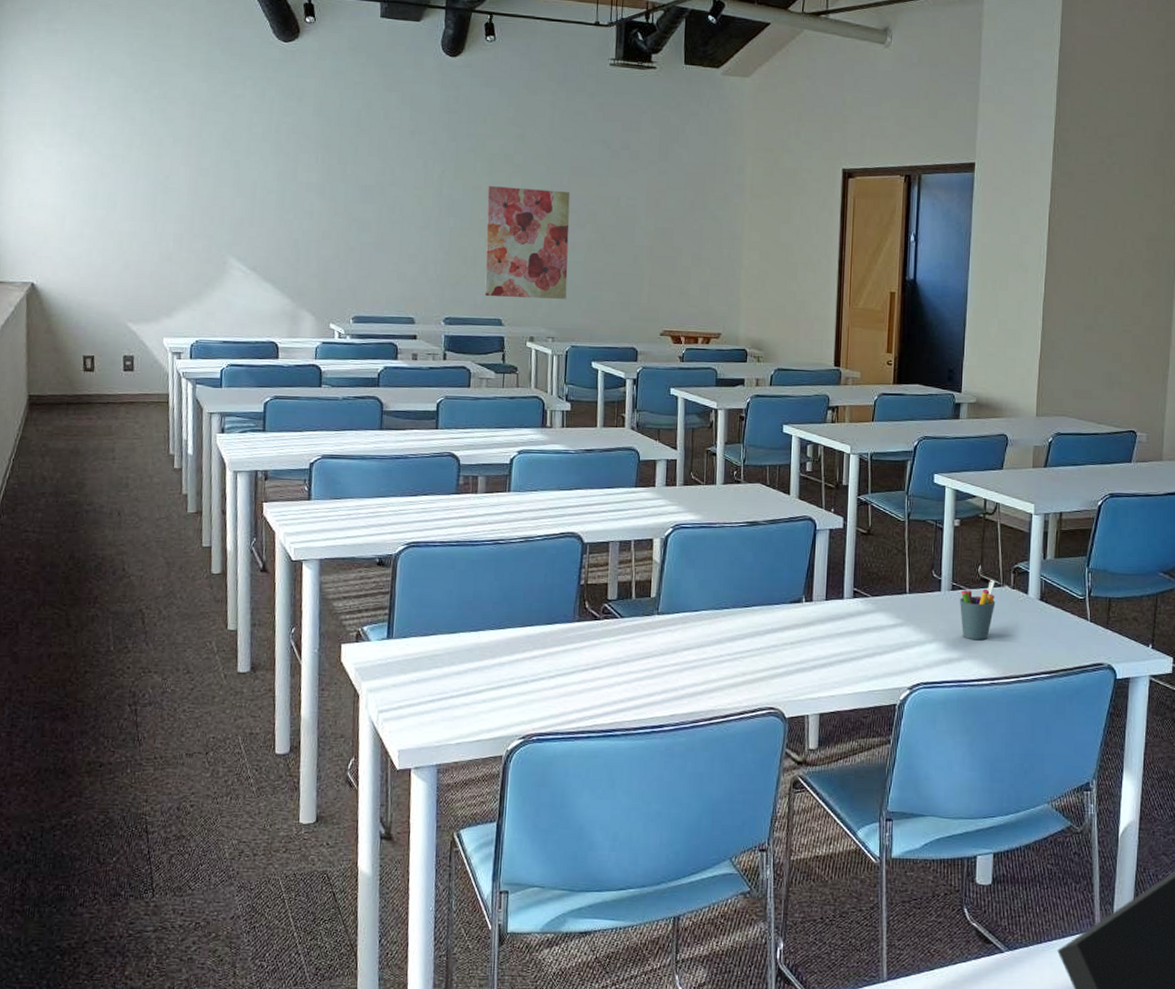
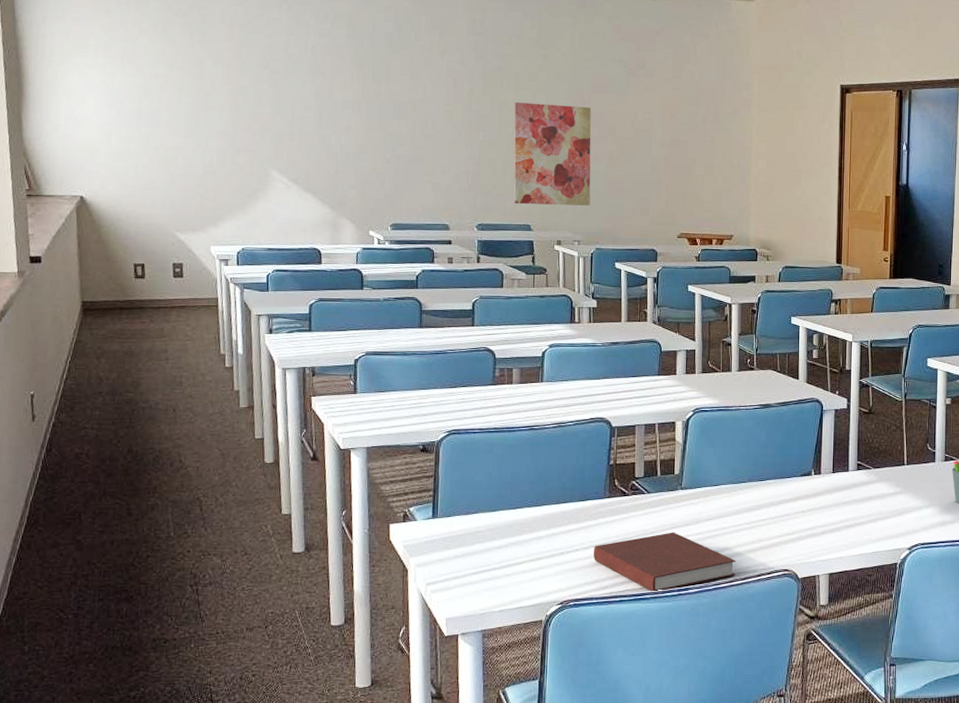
notebook: none [560,661,717,730] -> present [593,532,736,593]

